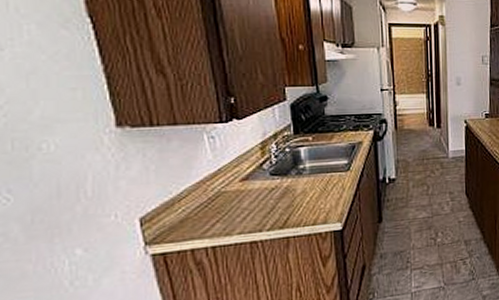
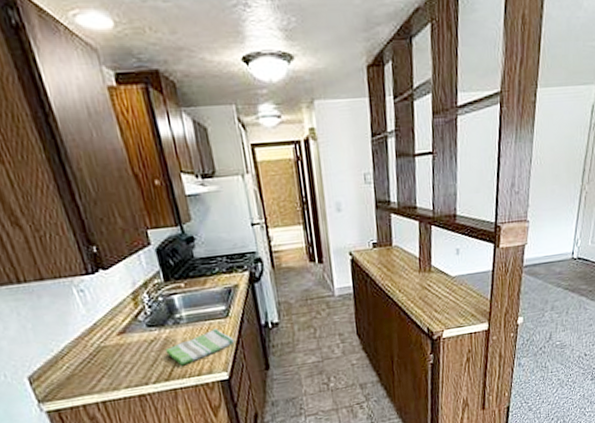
dish towel: none [284,181,353,215] -> present [165,328,235,366]

